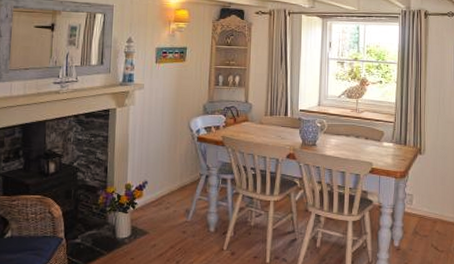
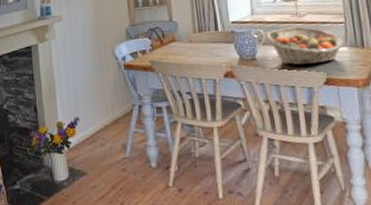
fruit basket: none [327,121,390,155] -> present [265,26,344,65]

